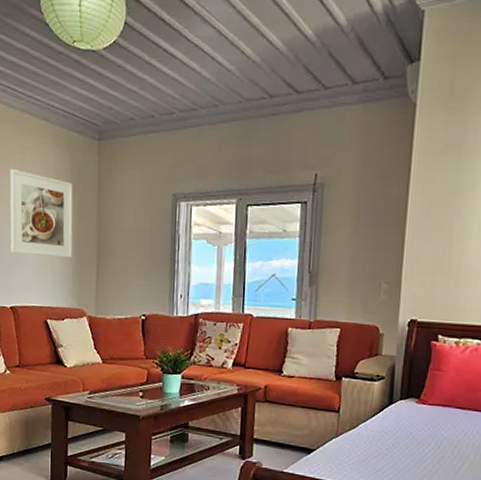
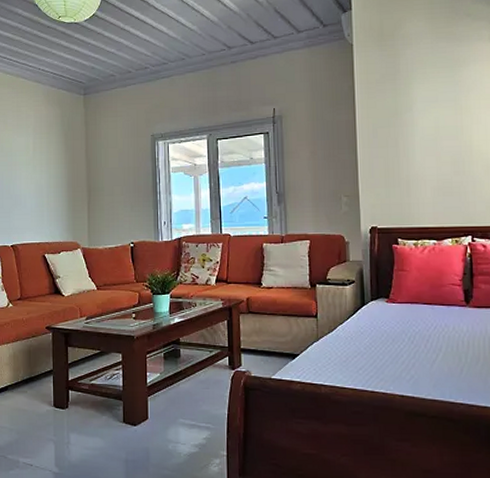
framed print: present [9,169,73,258] -> none [8,125,65,198]

